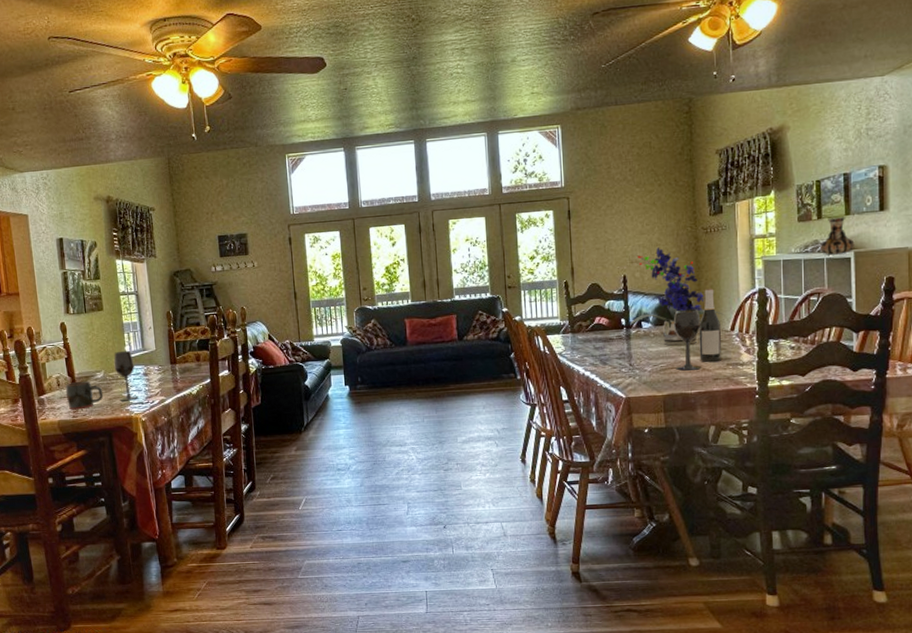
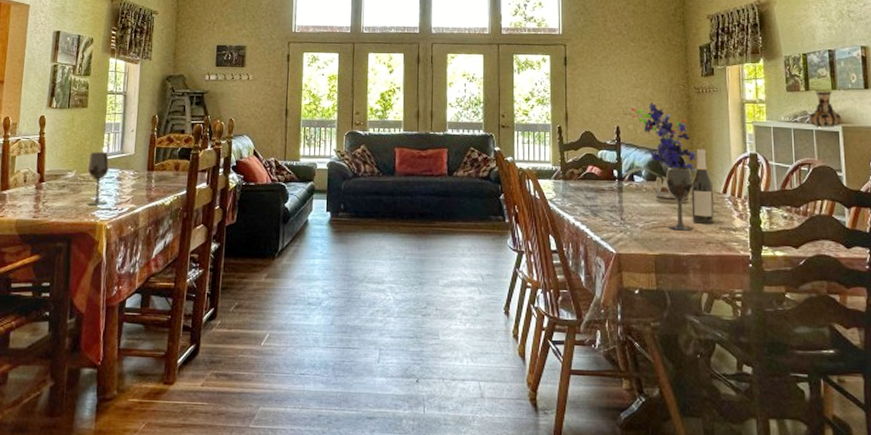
mug: present [65,380,104,410] -> none [30,179,71,210]

